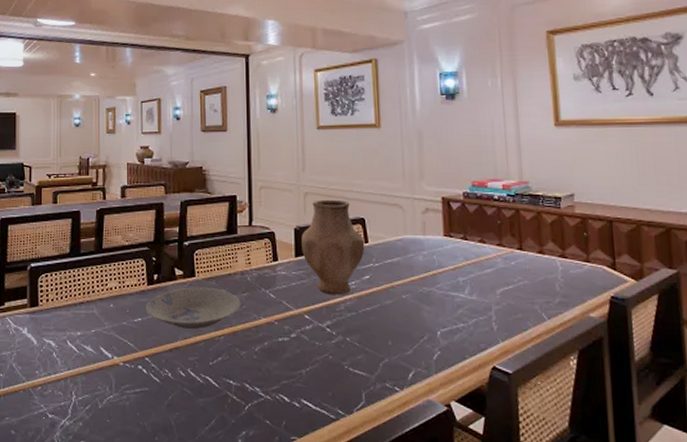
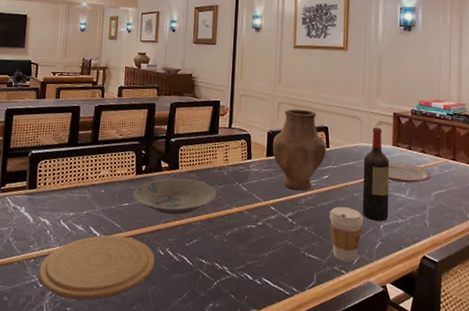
plate: none [47,356,176,431] -> present [38,235,155,300]
coffee cup: none [375,311,416,377] -> present [329,206,363,262]
wine bottle: none [410,215,446,327] -> present [362,126,390,221]
plate: none [441,254,495,279] -> present [388,161,432,183]

